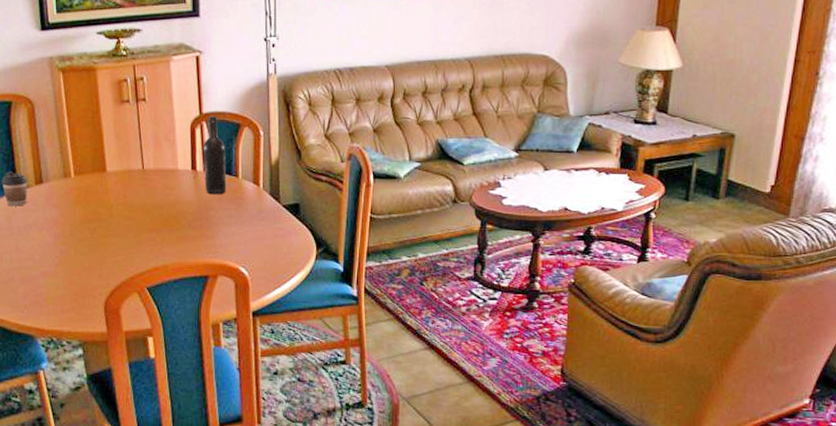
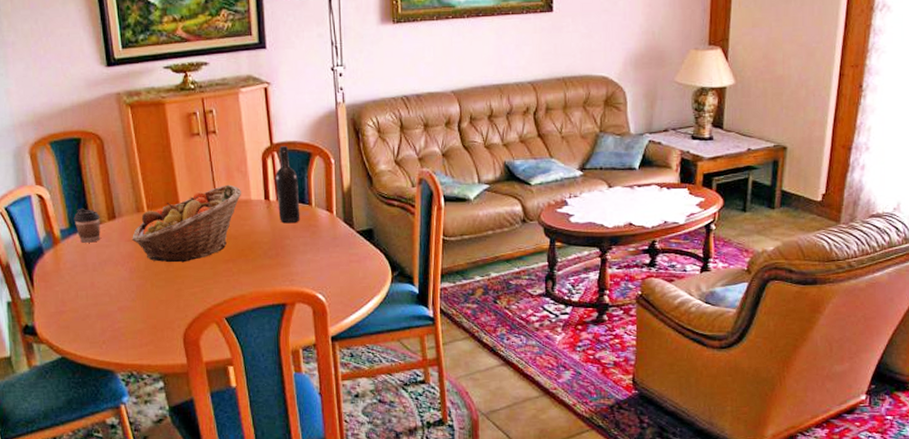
fruit basket: none [58,153,169,230] -> present [132,184,242,263]

